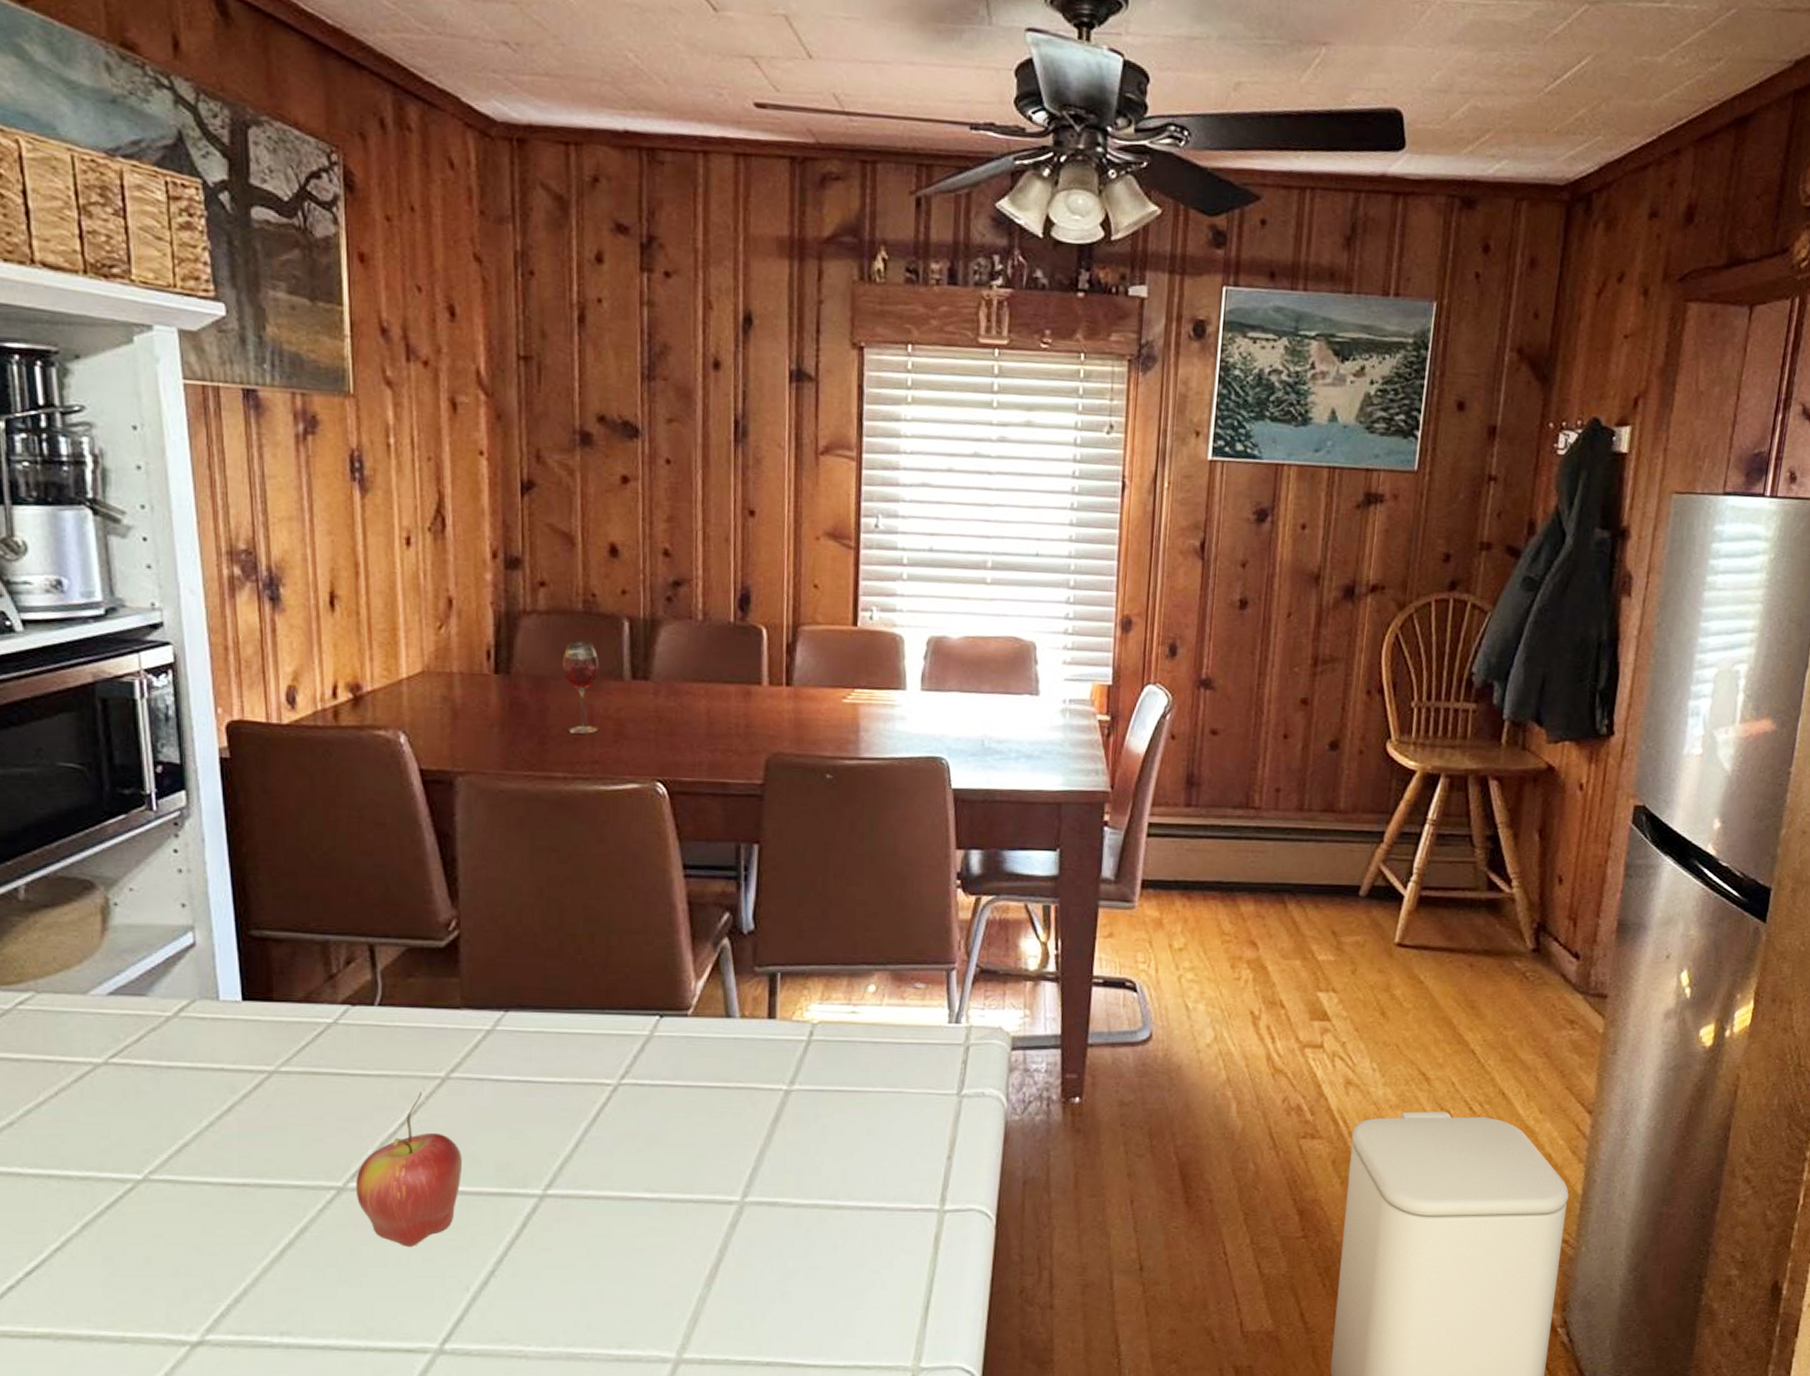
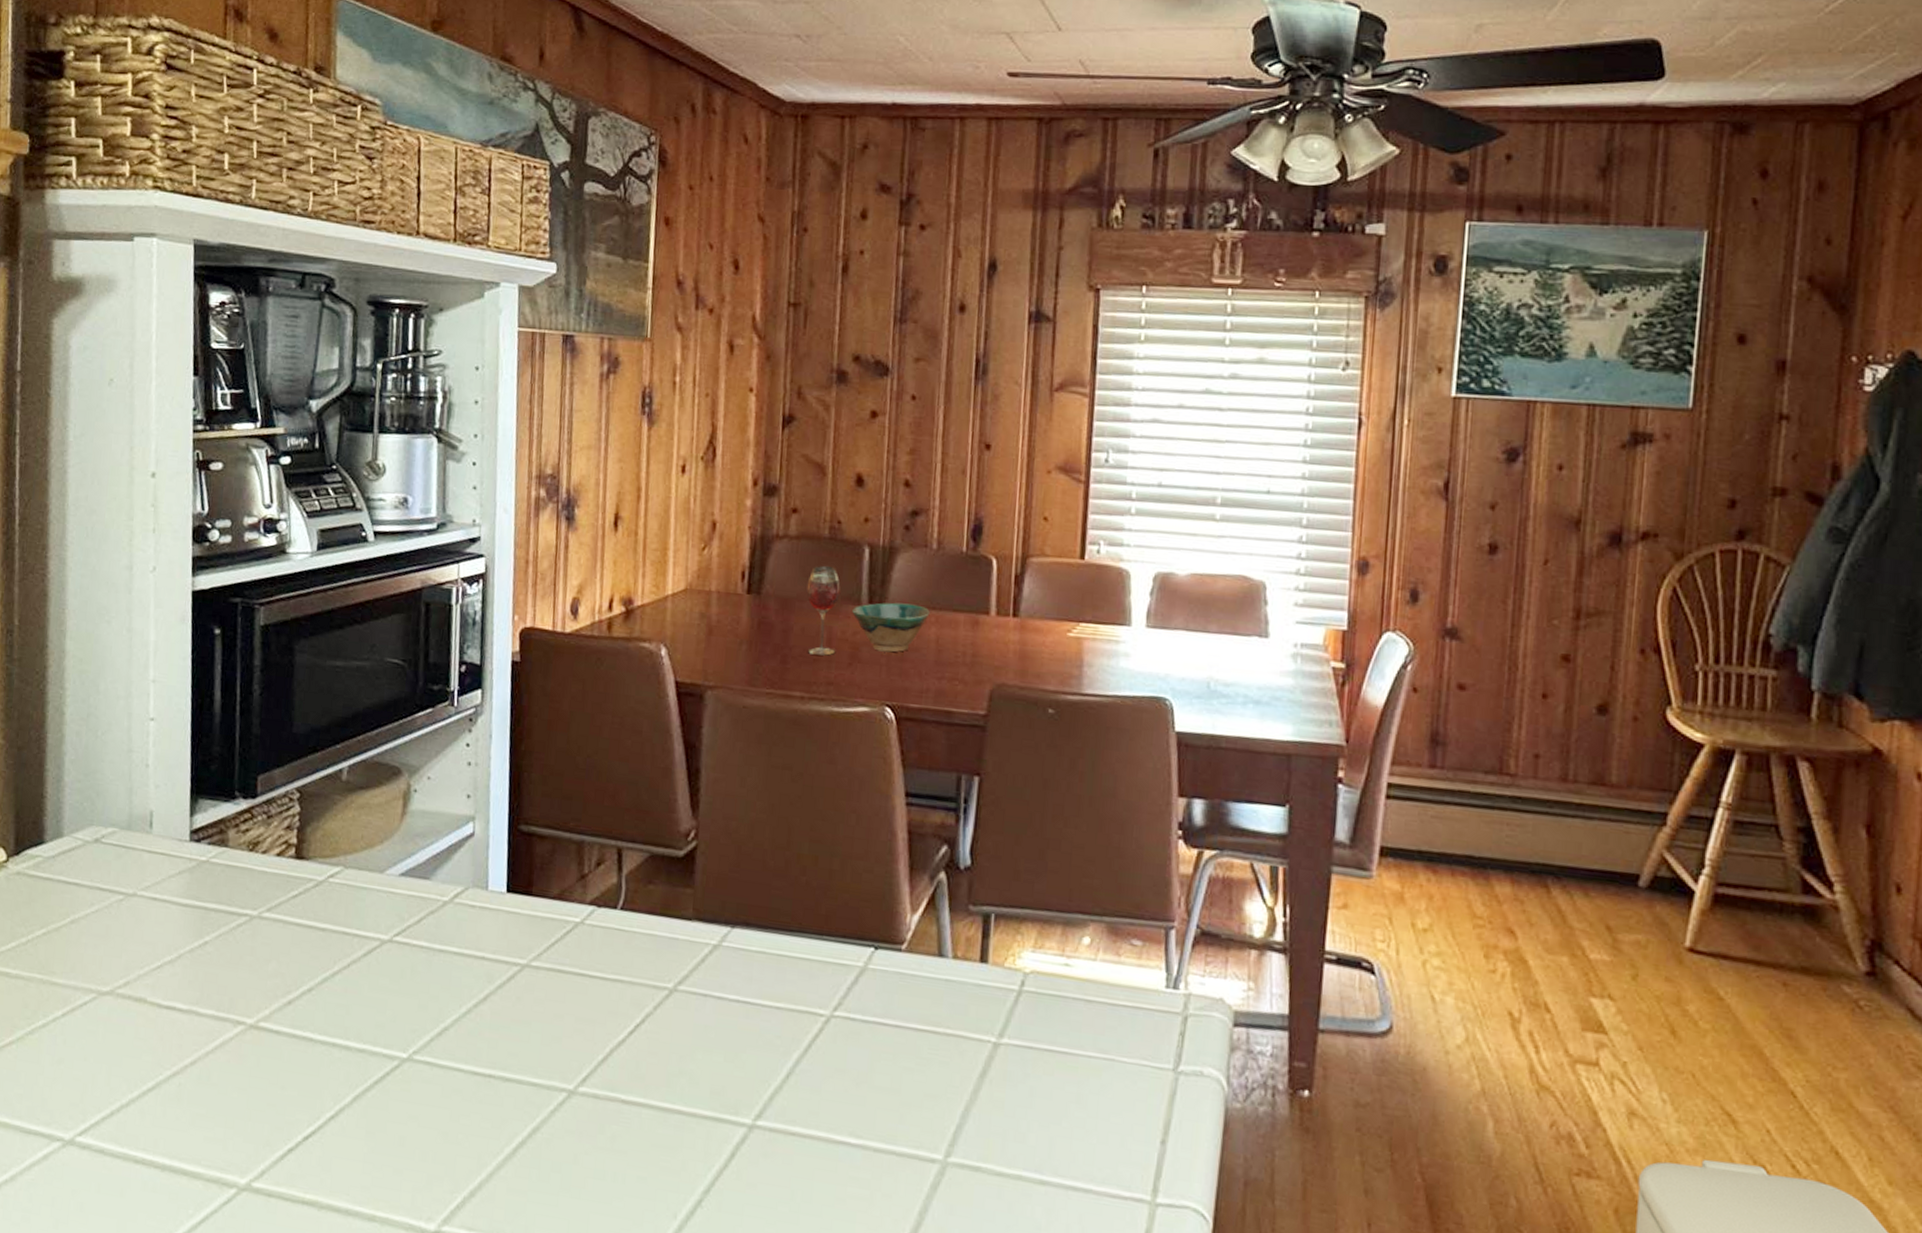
fruit: present [355,1091,462,1247] -> none [584,1000,681,1163]
bowl: none [614,676,699,728] -> present [852,602,930,653]

